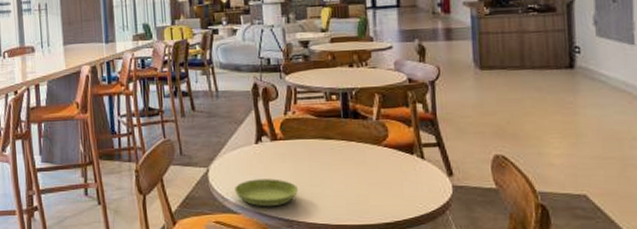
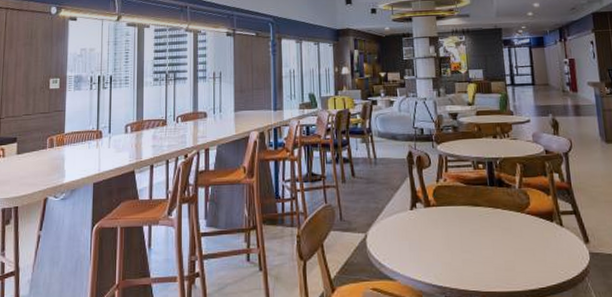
saucer: present [235,179,299,207] -> none [391,245,451,274]

